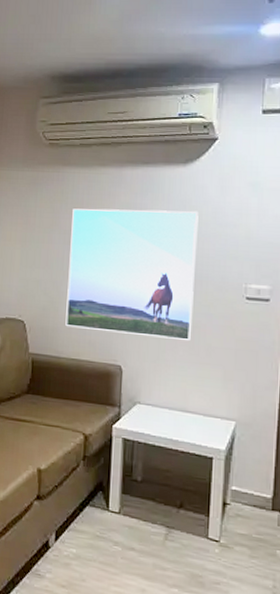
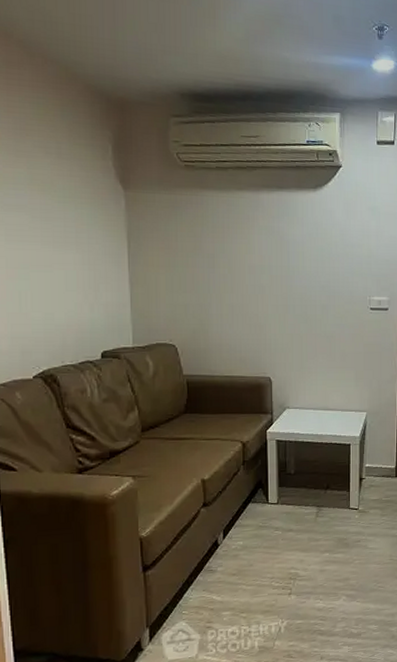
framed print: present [65,208,199,340] -> none [214,232,329,349]

